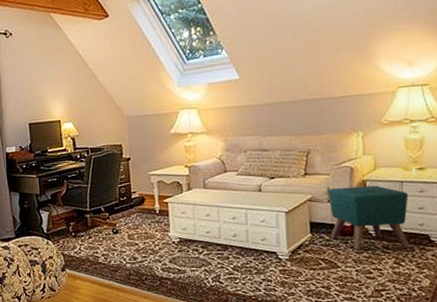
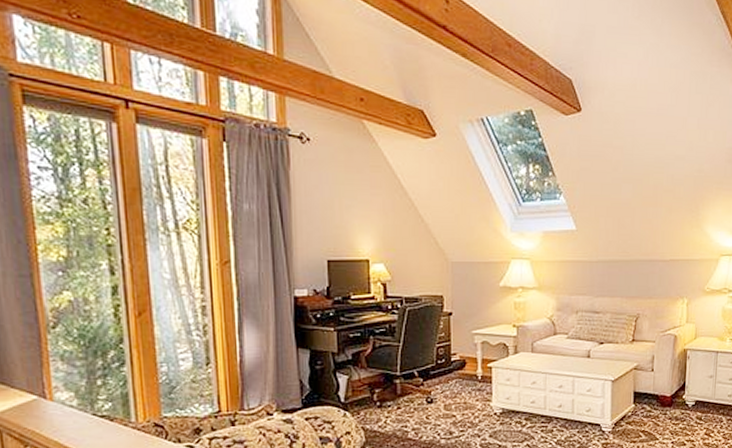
ottoman: present [327,185,409,251] -> none [652,355,722,422]

